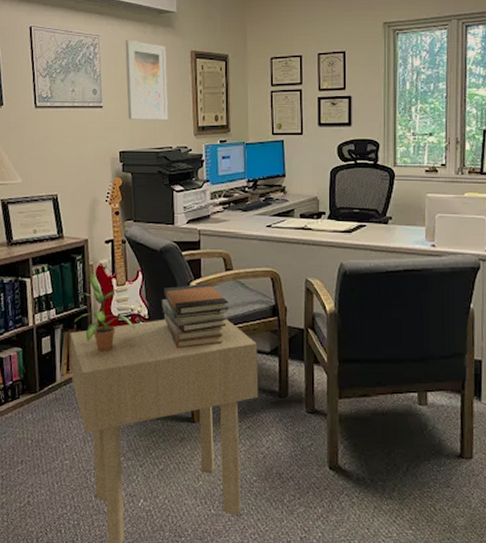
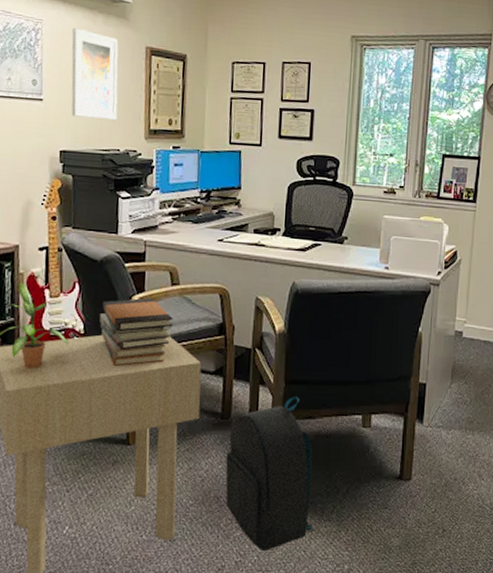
backpack: none [286,375,374,529] -> present [225,397,313,552]

